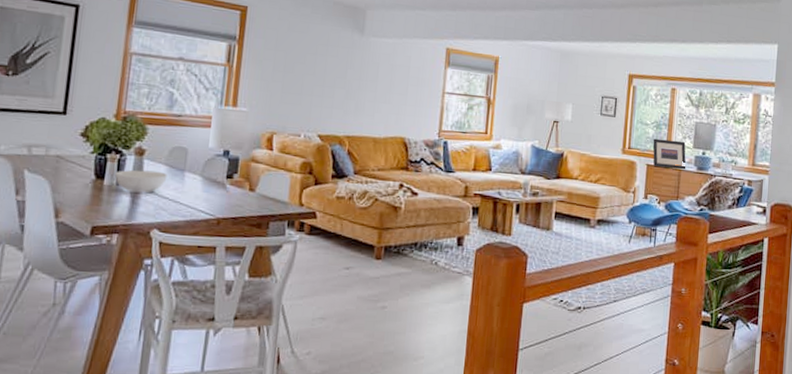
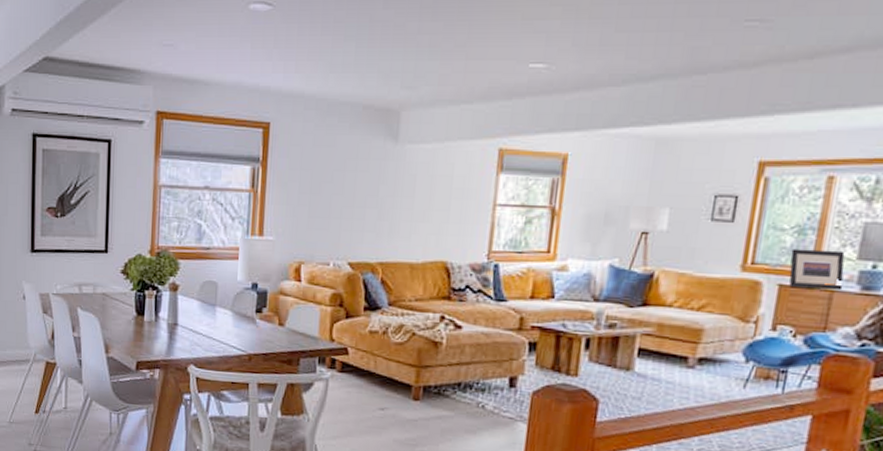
bowl: present [115,169,168,194] -> none [153,305,200,329]

